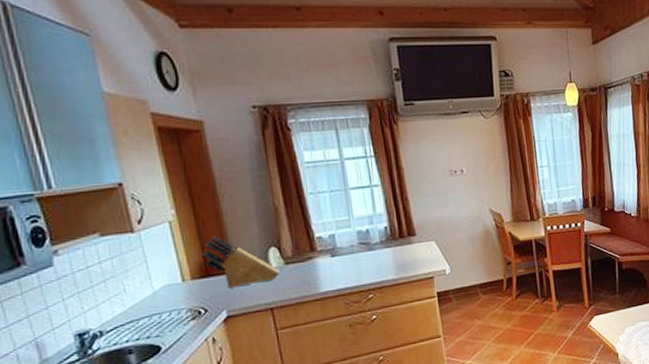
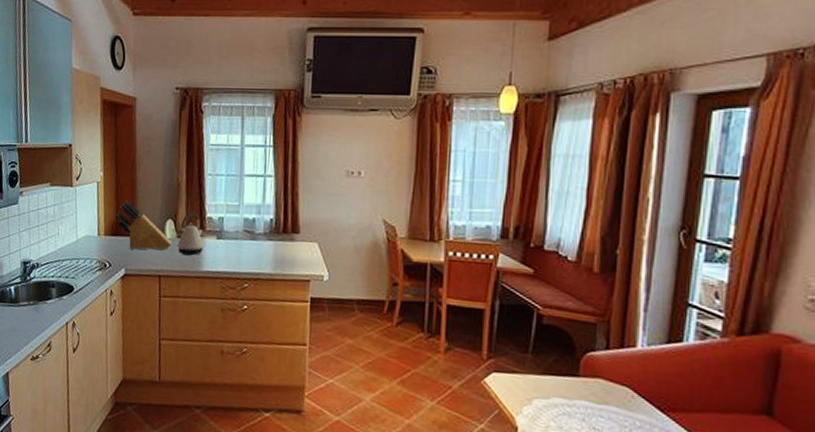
kettle: none [286,235,318,280] -> present [177,213,204,255]

